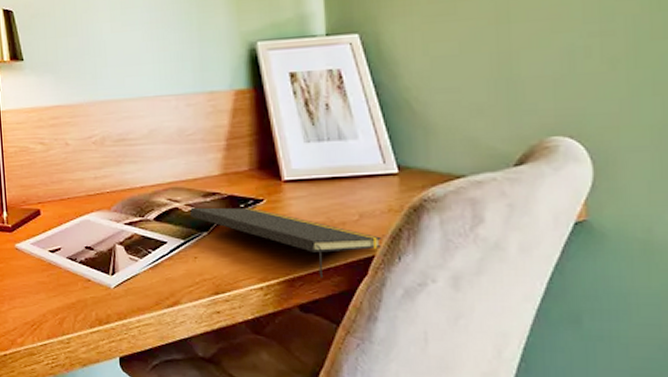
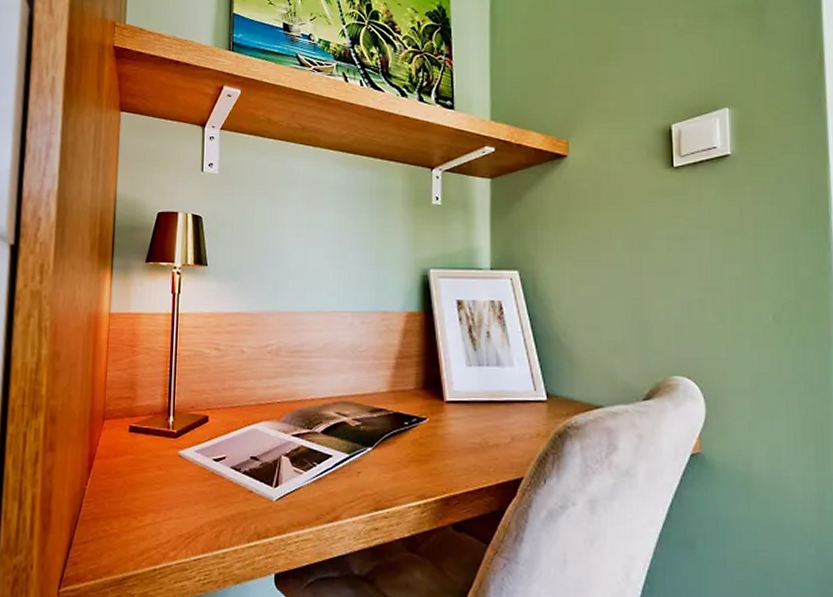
notepad: present [190,207,382,278] -> none [357,422,531,498]

